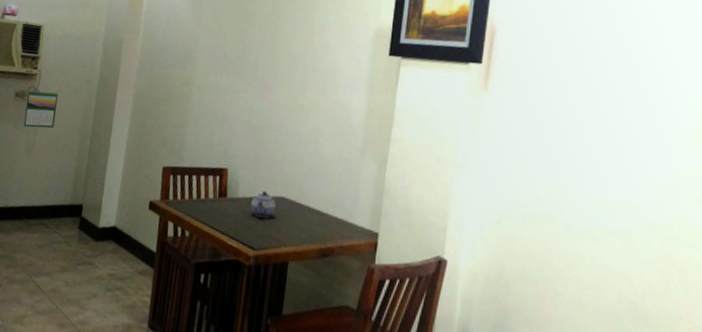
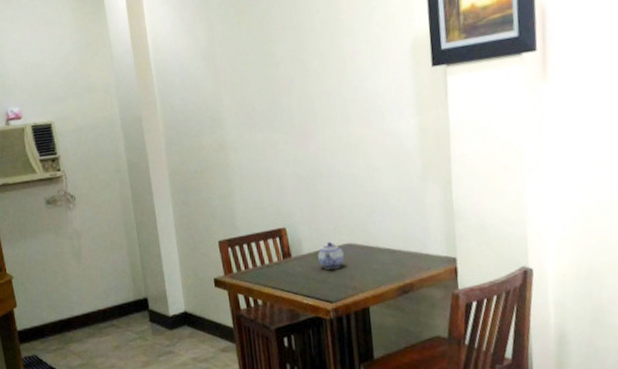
calendar: present [23,90,58,128] -> none [58,190,96,233]

